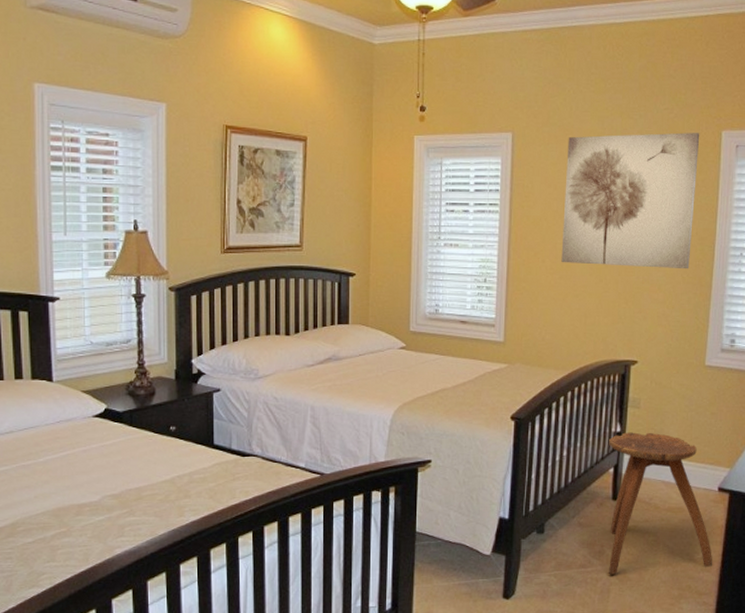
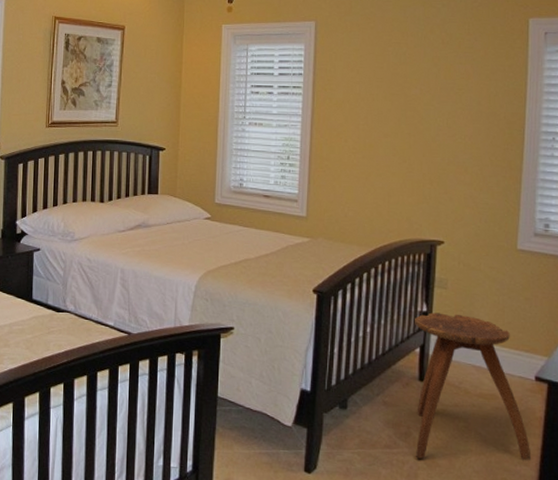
wall art: present [561,132,700,270] -> none [364,20,506,153]

